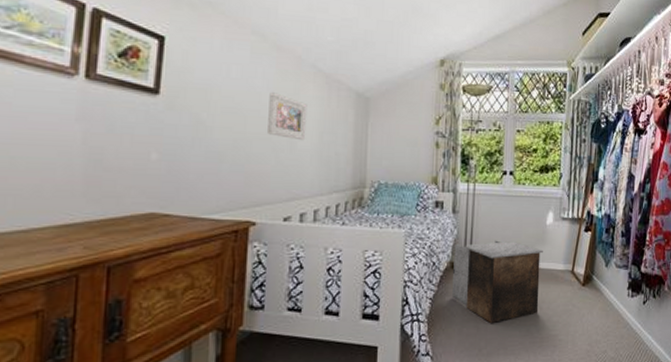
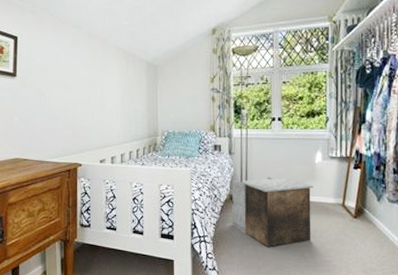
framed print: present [268,92,307,141] -> none [86,68,112,103]

